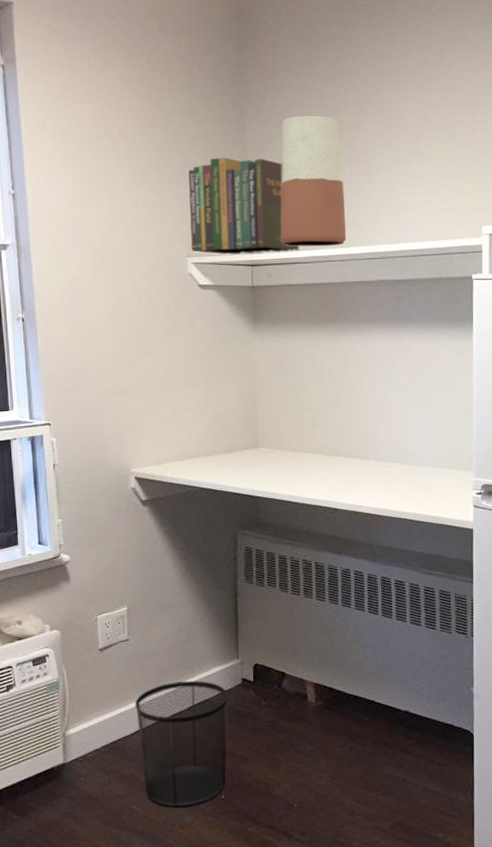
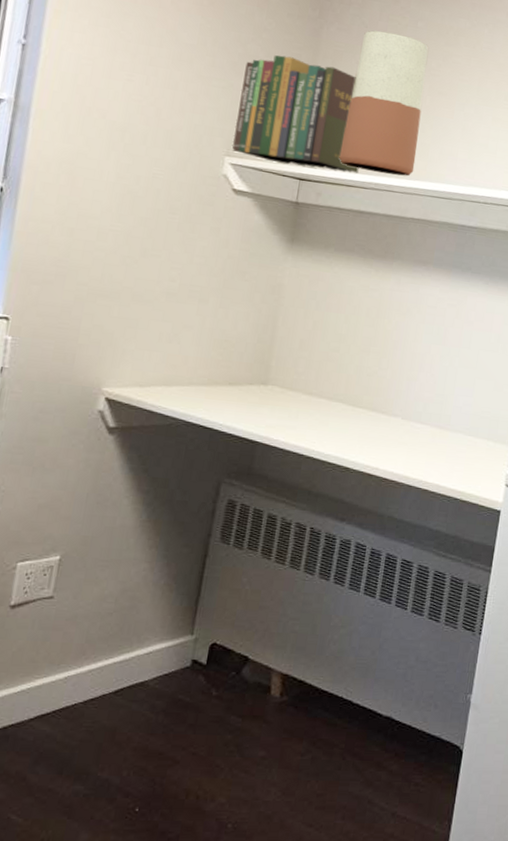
waste bin: present [135,680,228,808] -> none [32,656,171,821]

